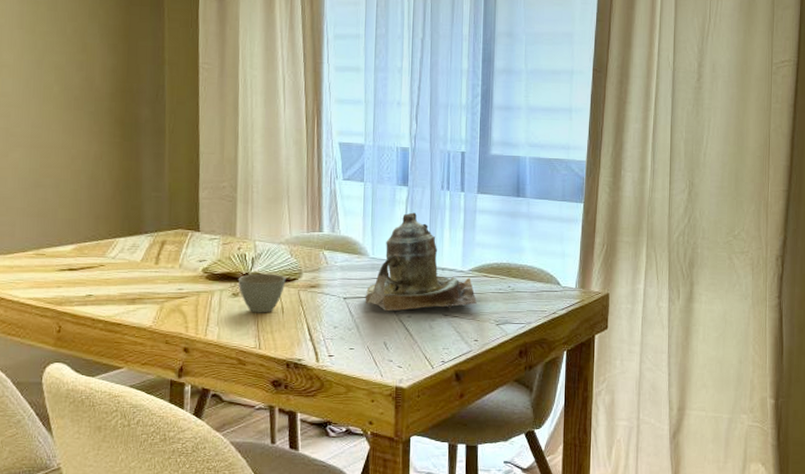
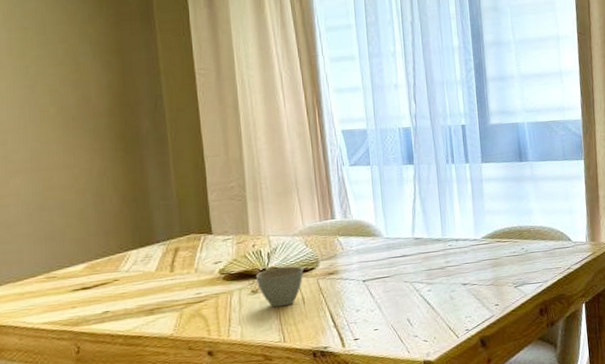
teapot: present [365,212,477,312] -> none [383,189,493,288]

